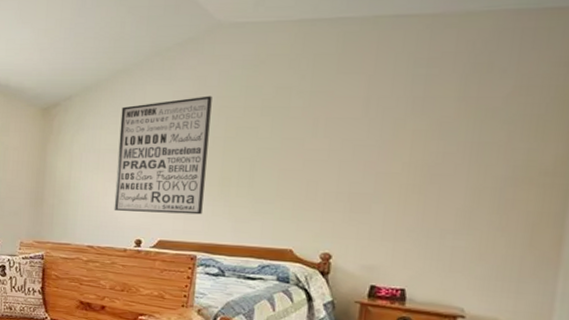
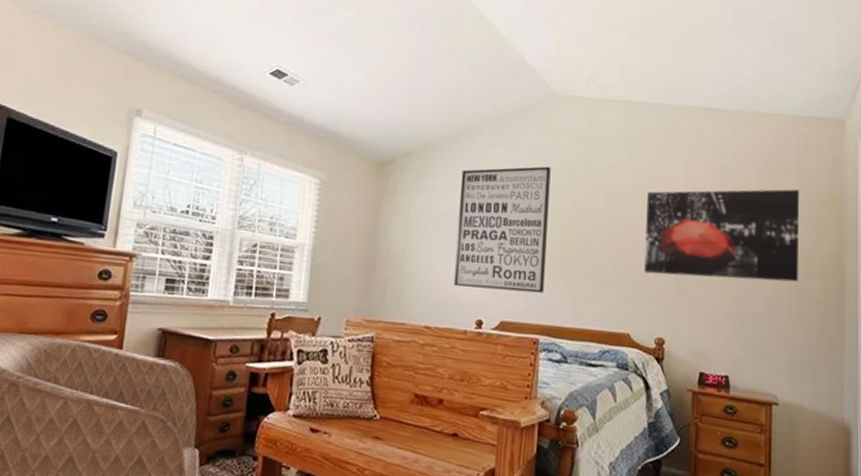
wall art: none [312,93,517,194] -> present [644,189,799,282]

